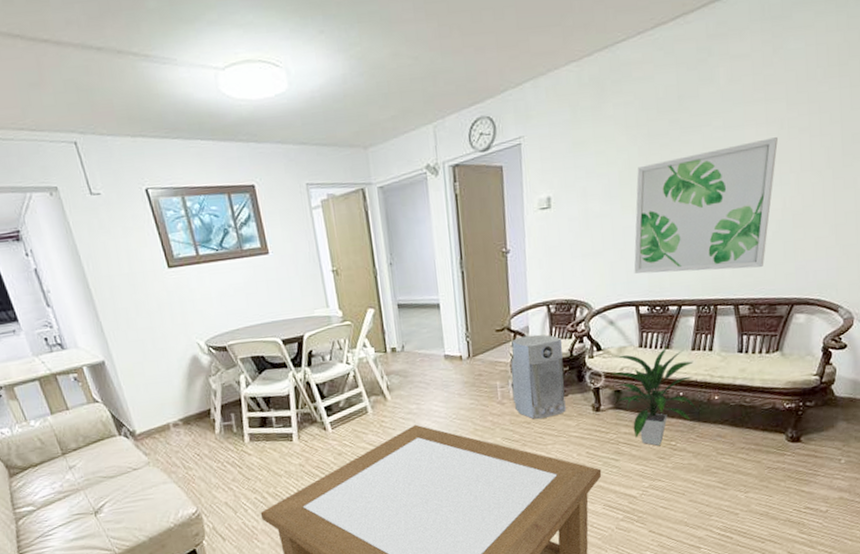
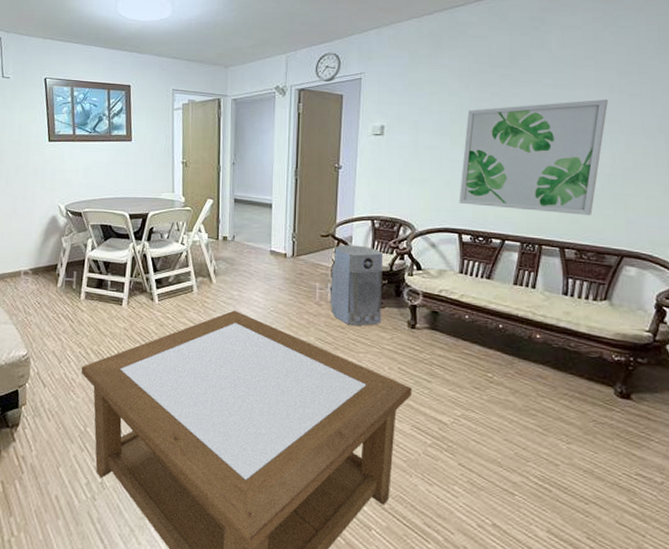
indoor plant: present [612,345,698,446] -> none [430,276,518,374]

